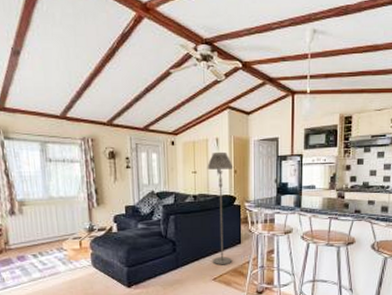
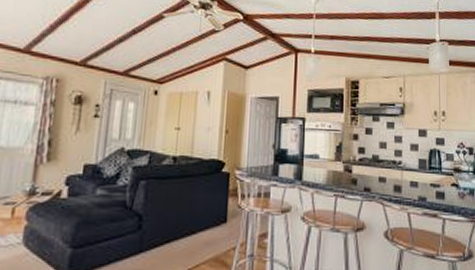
floor lamp: present [207,151,234,265] -> none [189,106,225,251]

